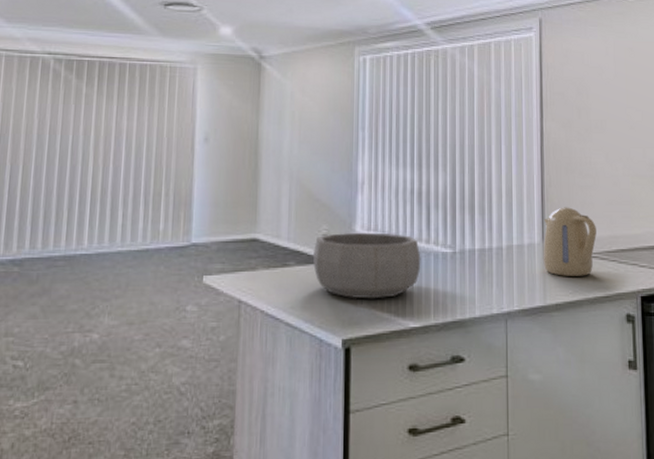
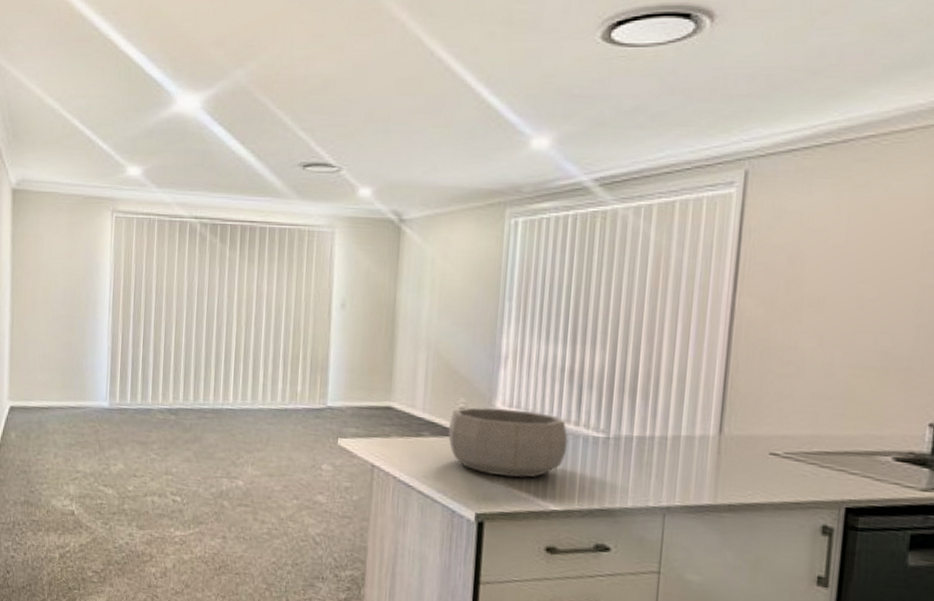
kettle: present [543,207,597,276] -> none [717,397,794,478]

